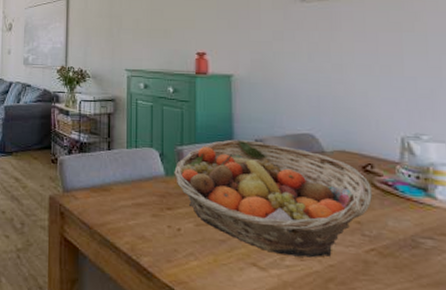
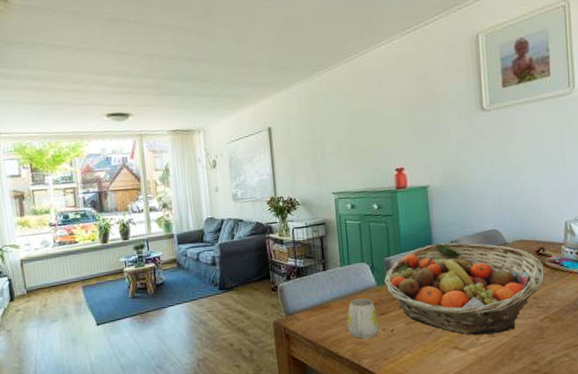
mug: none [129,186,165,234] -> present [347,298,380,339]

